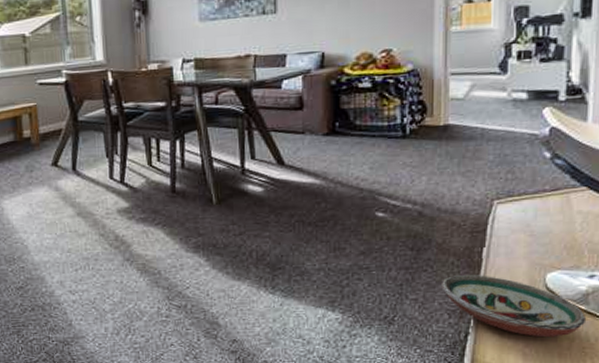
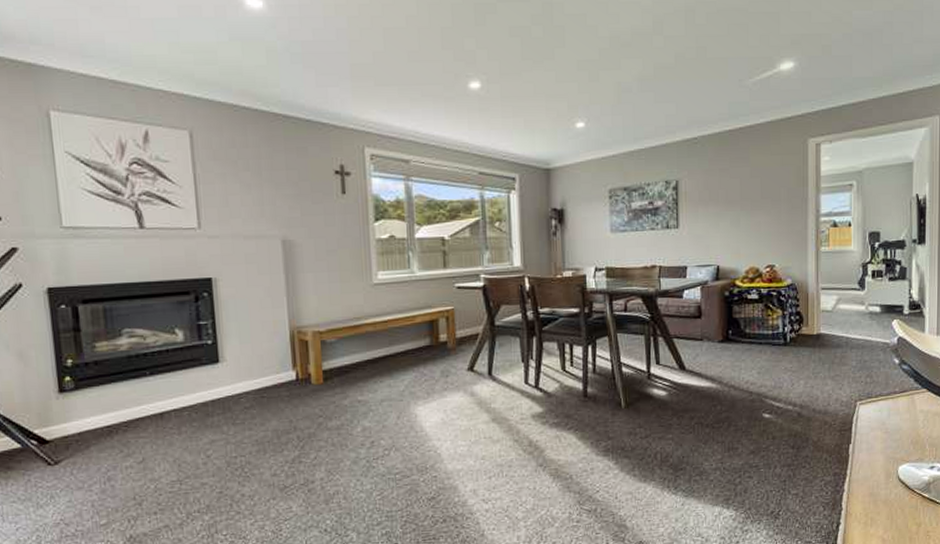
decorative bowl: present [441,274,587,338] -> none [817,469,930,524]

